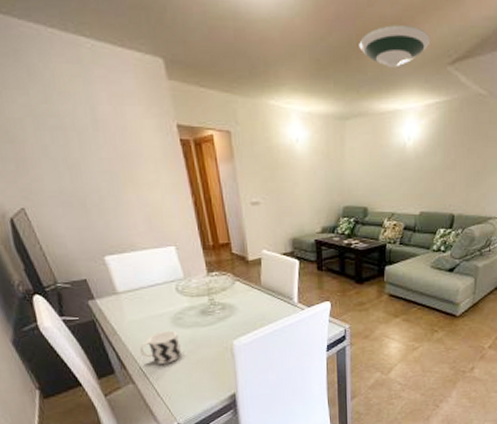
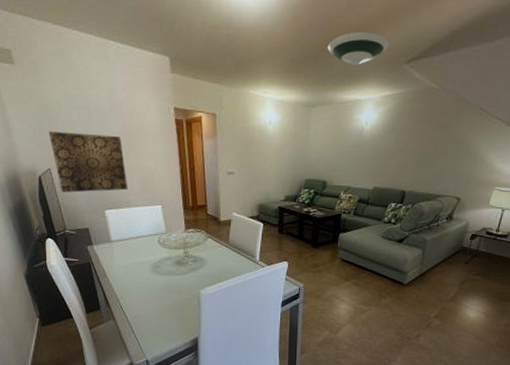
wall art: none [14,159,131,237] -> present [48,130,128,193]
cup: present [140,330,183,364] -> none [123,276,157,305]

